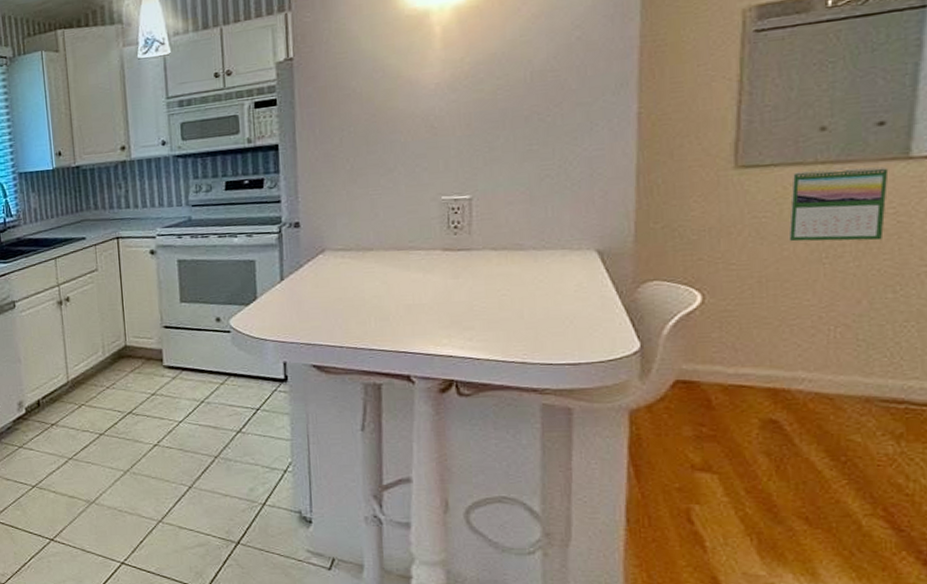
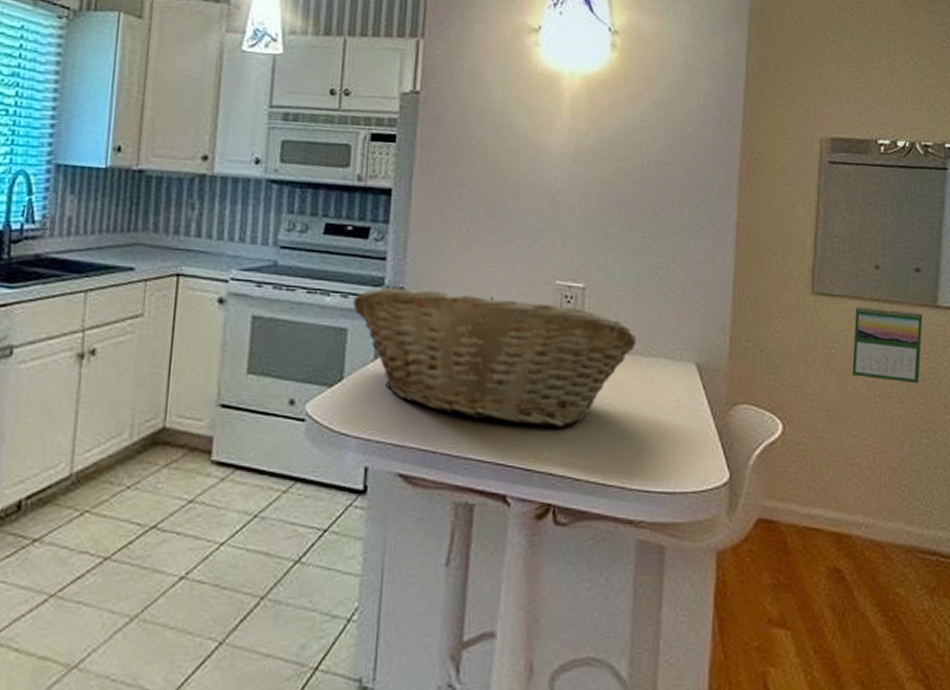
fruit basket: none [256,216,529,319] -> present [352,286,636,427]

